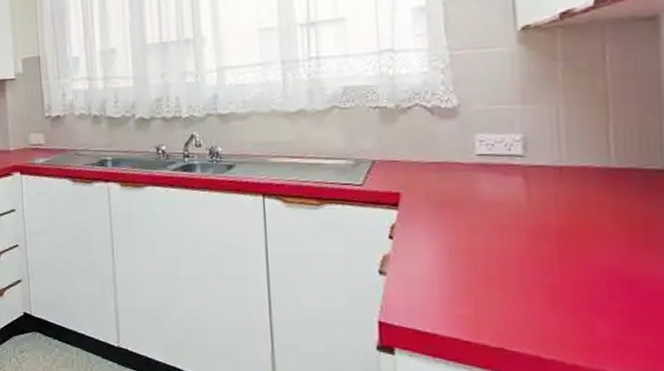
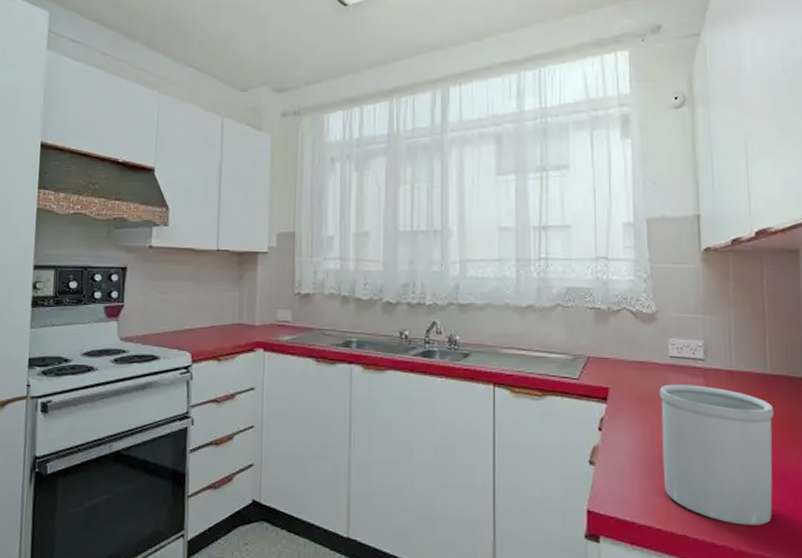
utensil holder: none [464,184,621,338] -> present [659,384,774,525]

